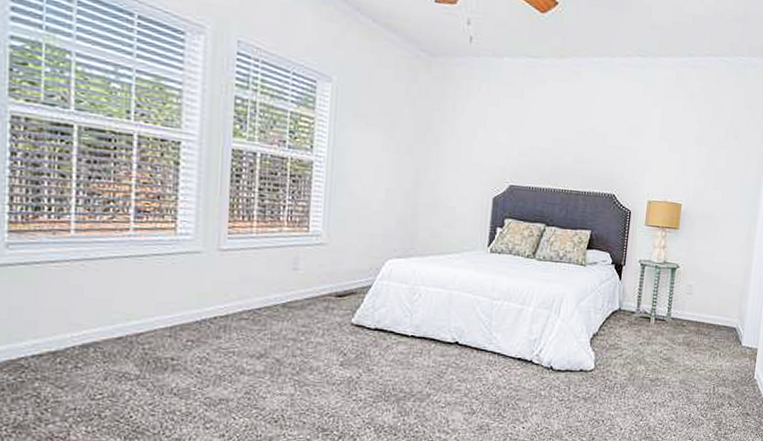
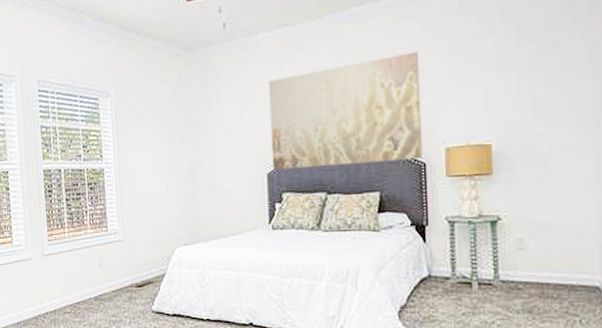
wall art: none [499,106,640,207] -> present [268,52,424,170]

